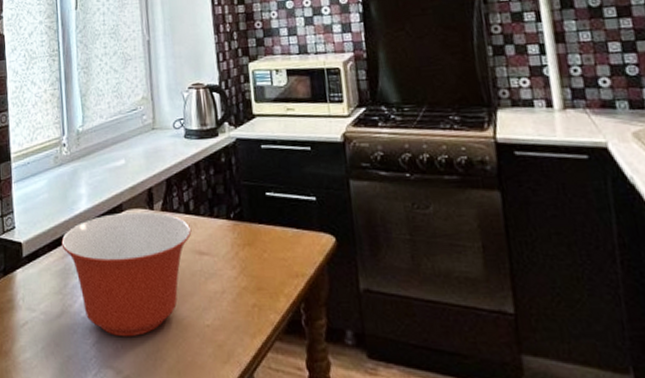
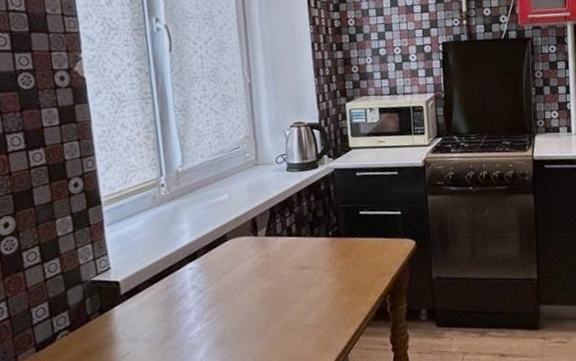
mixing bowl: present [61,211,192,337] -> none [163,238,294,349]

